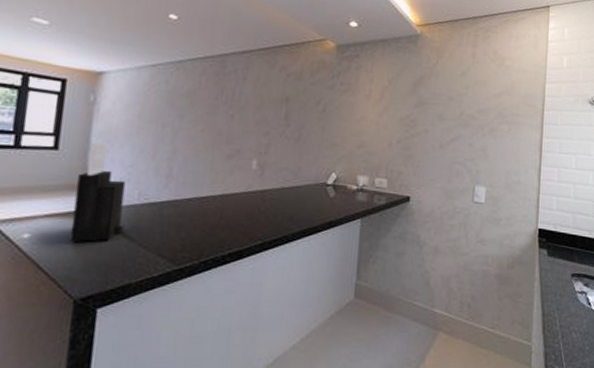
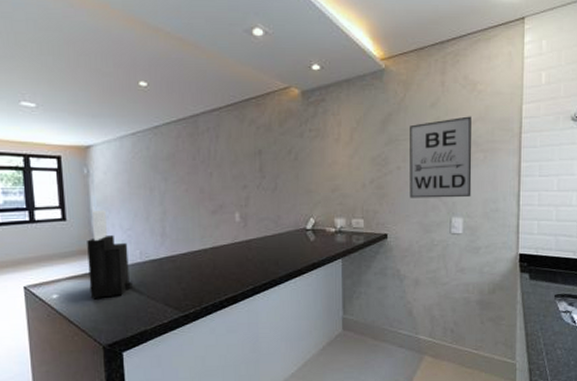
wall art: none [435,88,499,167] -> present [410,116,472,198]

